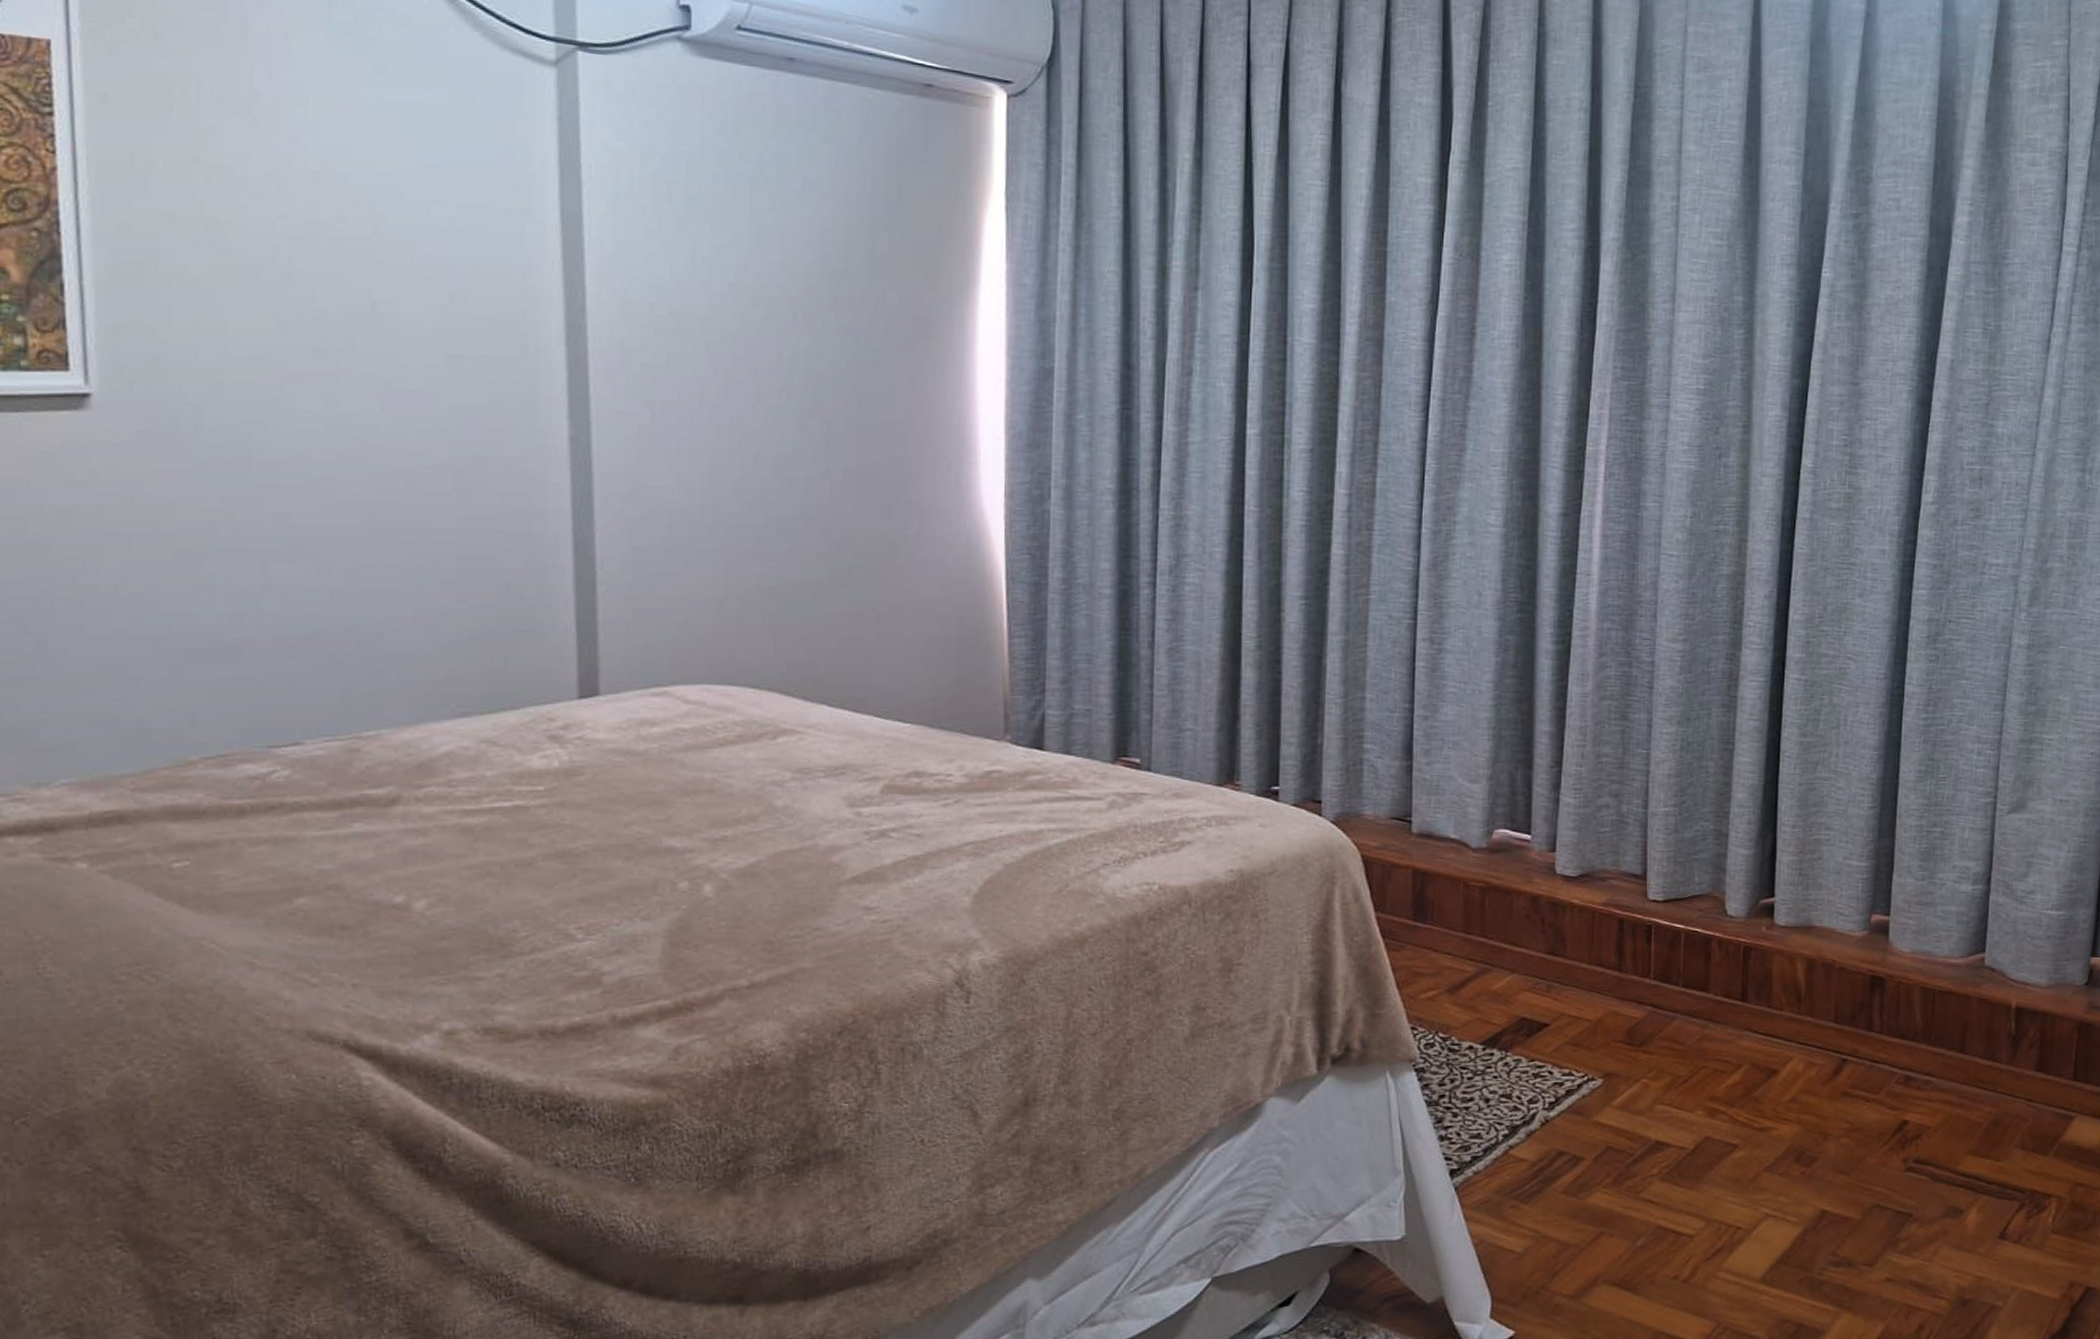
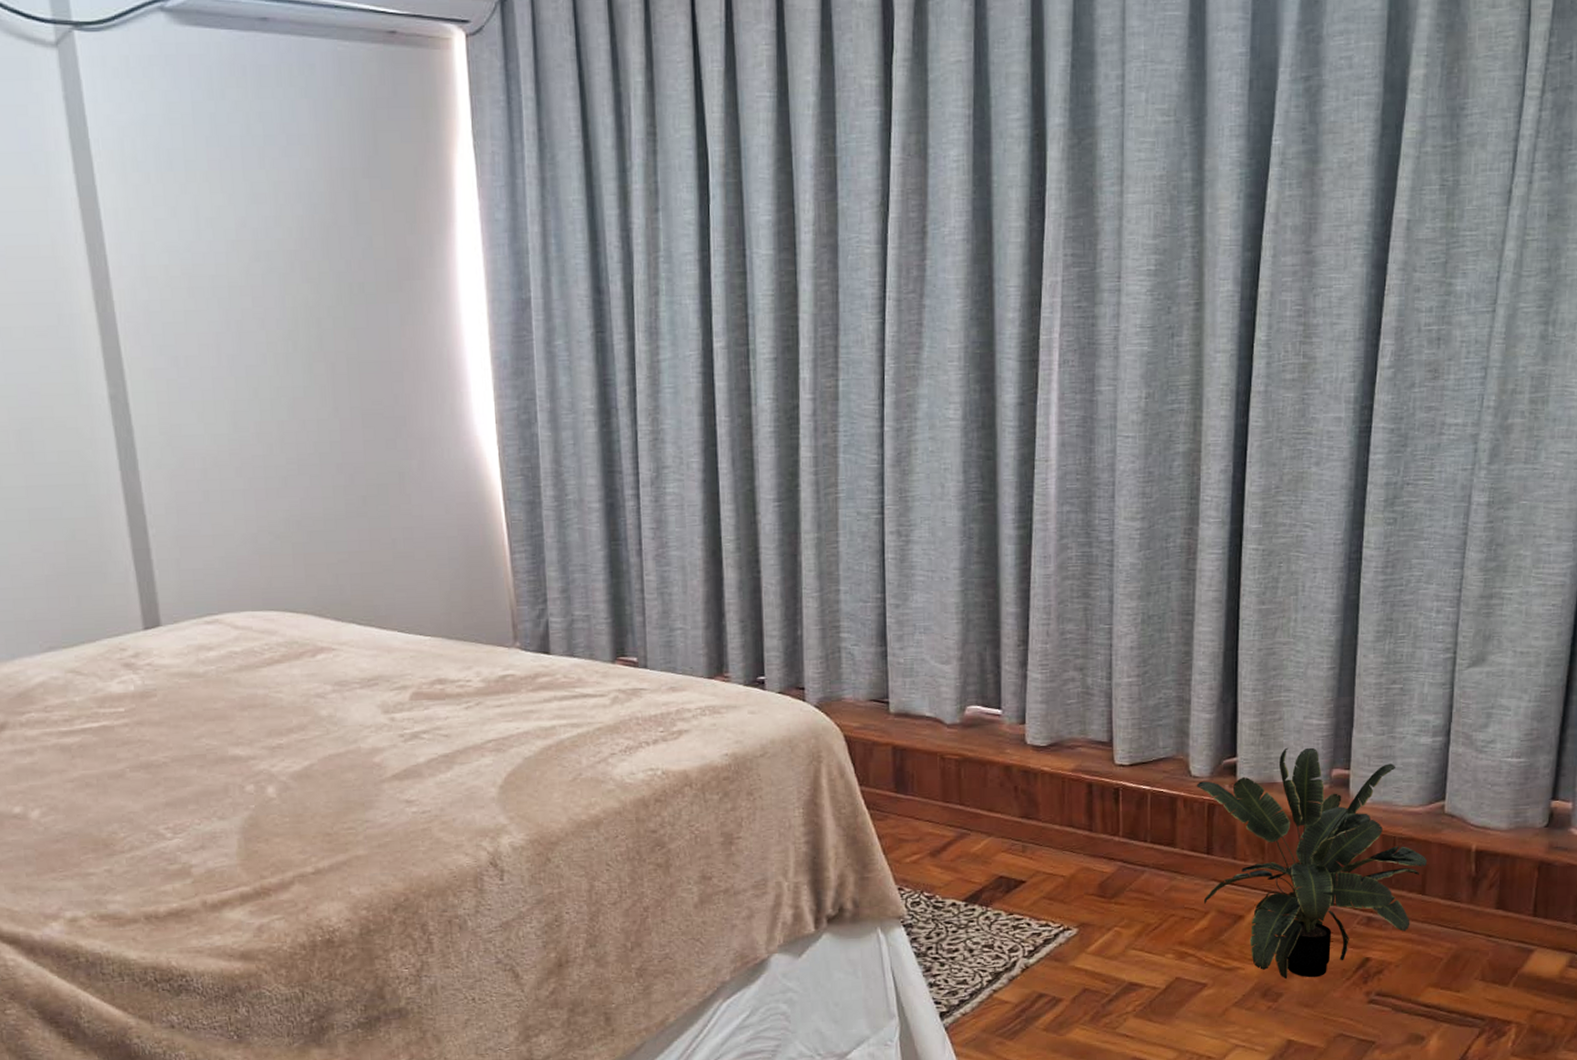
potted plant: none [1732,889,1968,1142] -> present [1196,747,1428,980]

